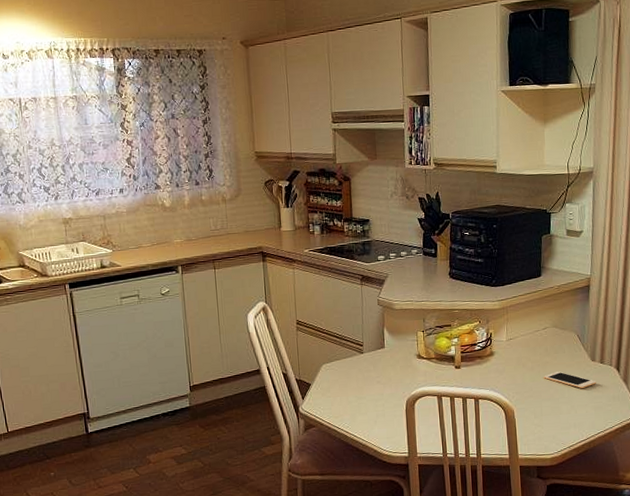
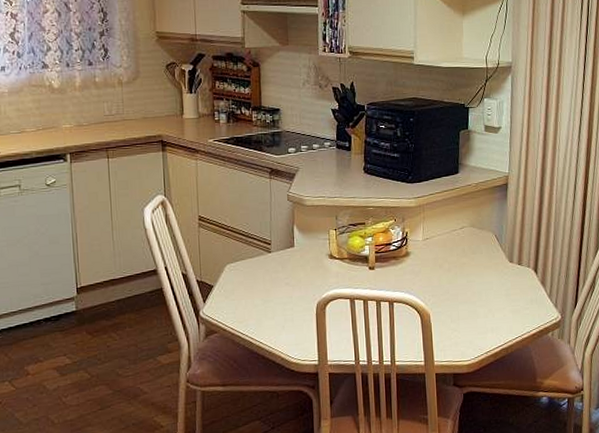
cell phone: present [544,371,596,388] -> none [461,273,514,291]

